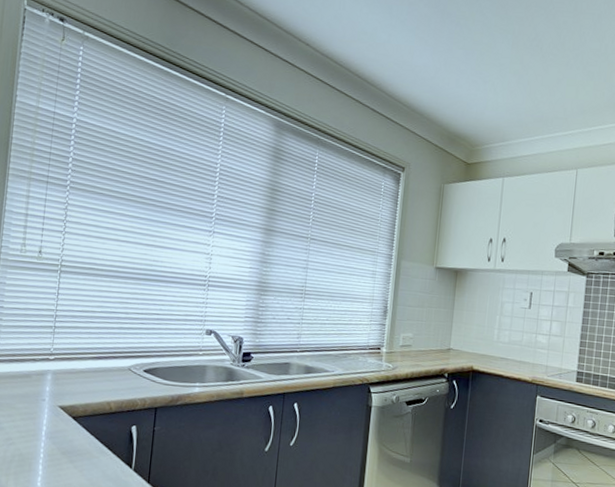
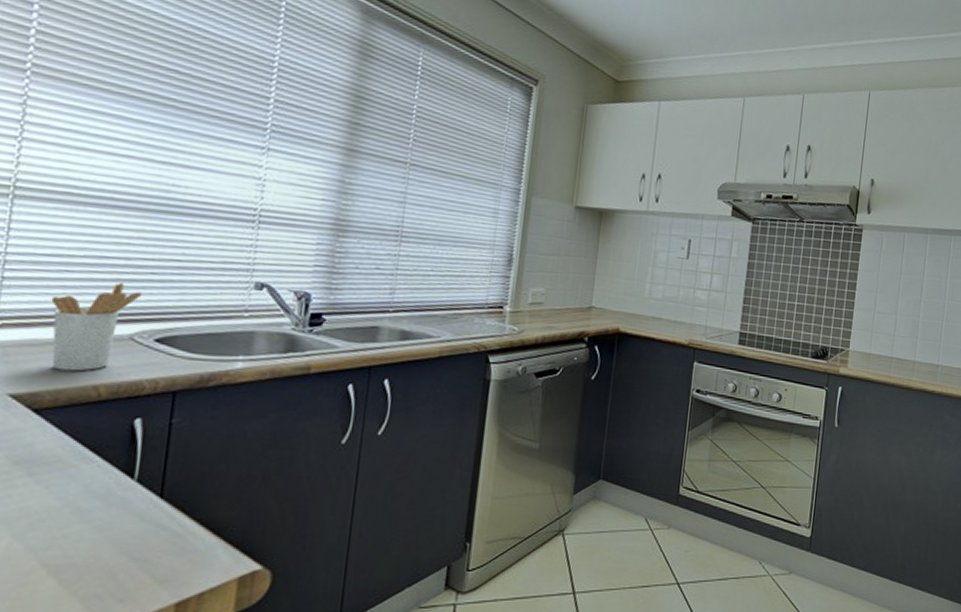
utensil holder: none [82,330,136,392] -> present [51,283,143,372]

